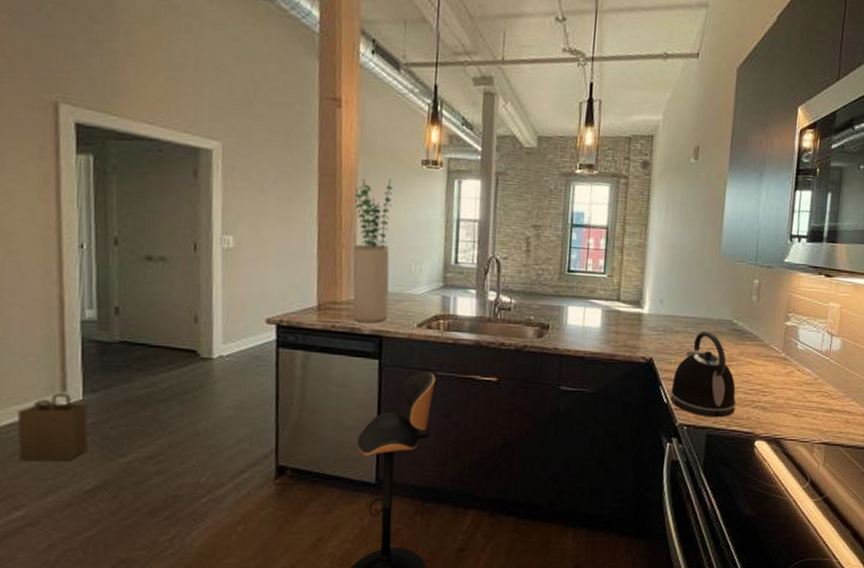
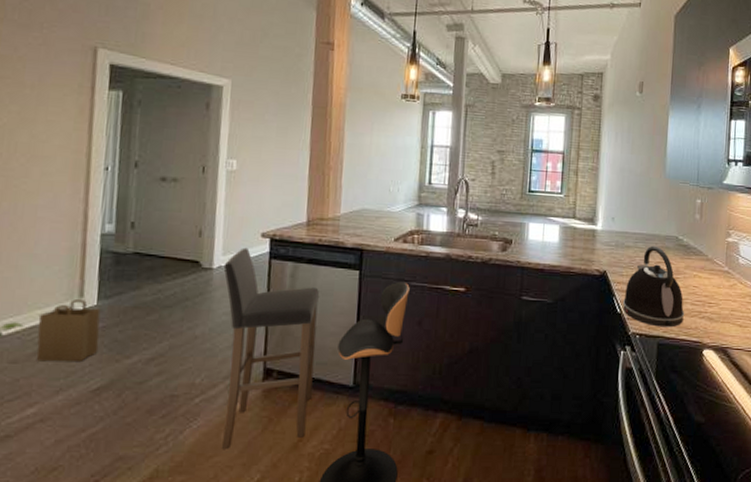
bar stool: none [225,335,334,550] -> present [222,247,319,449]
vase: present [352,179,393,323] -> none [337,110,376,238]

